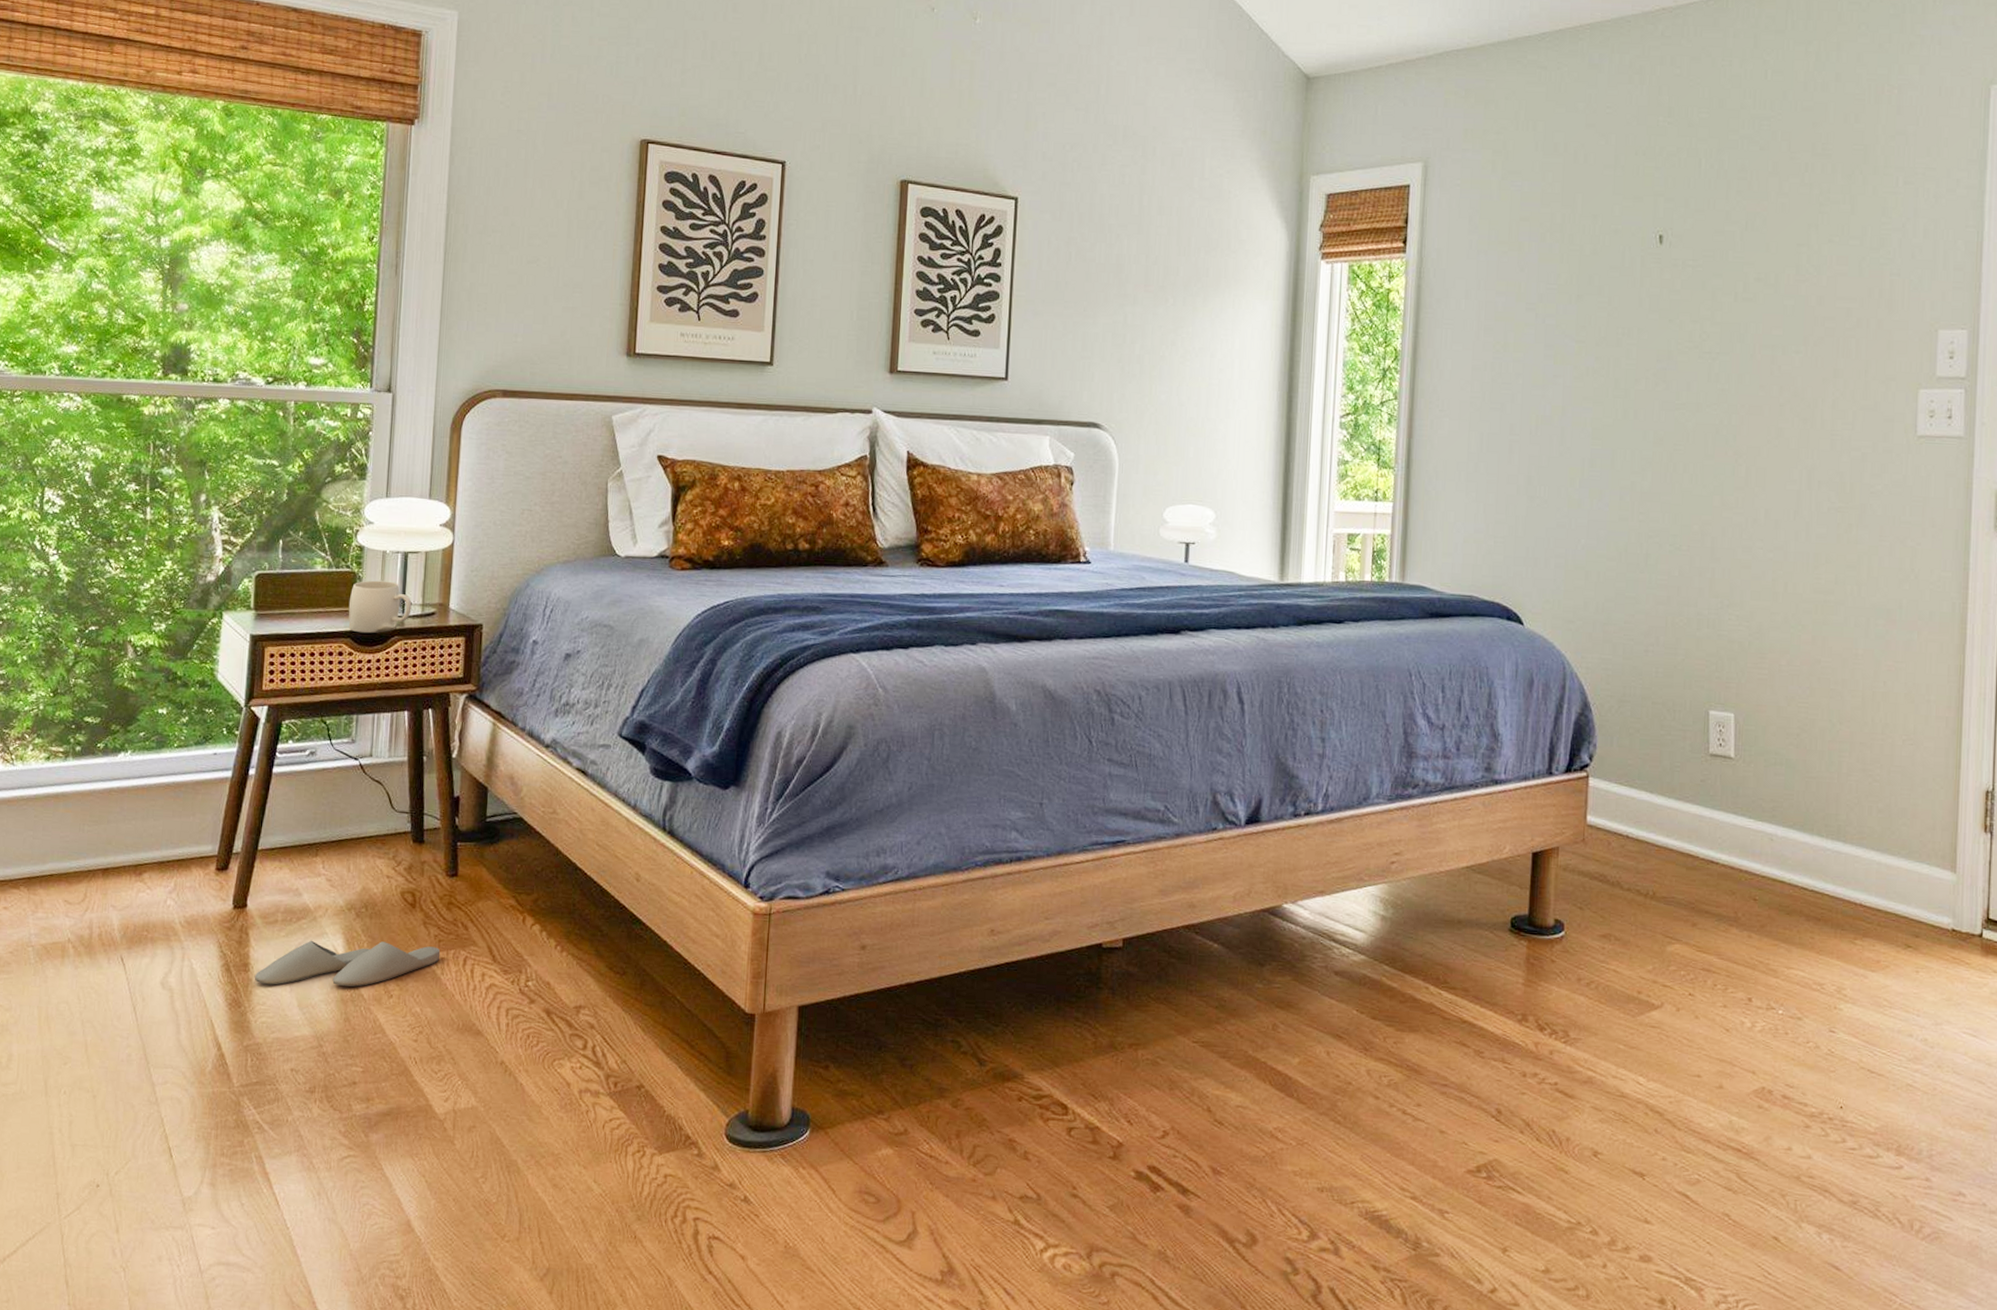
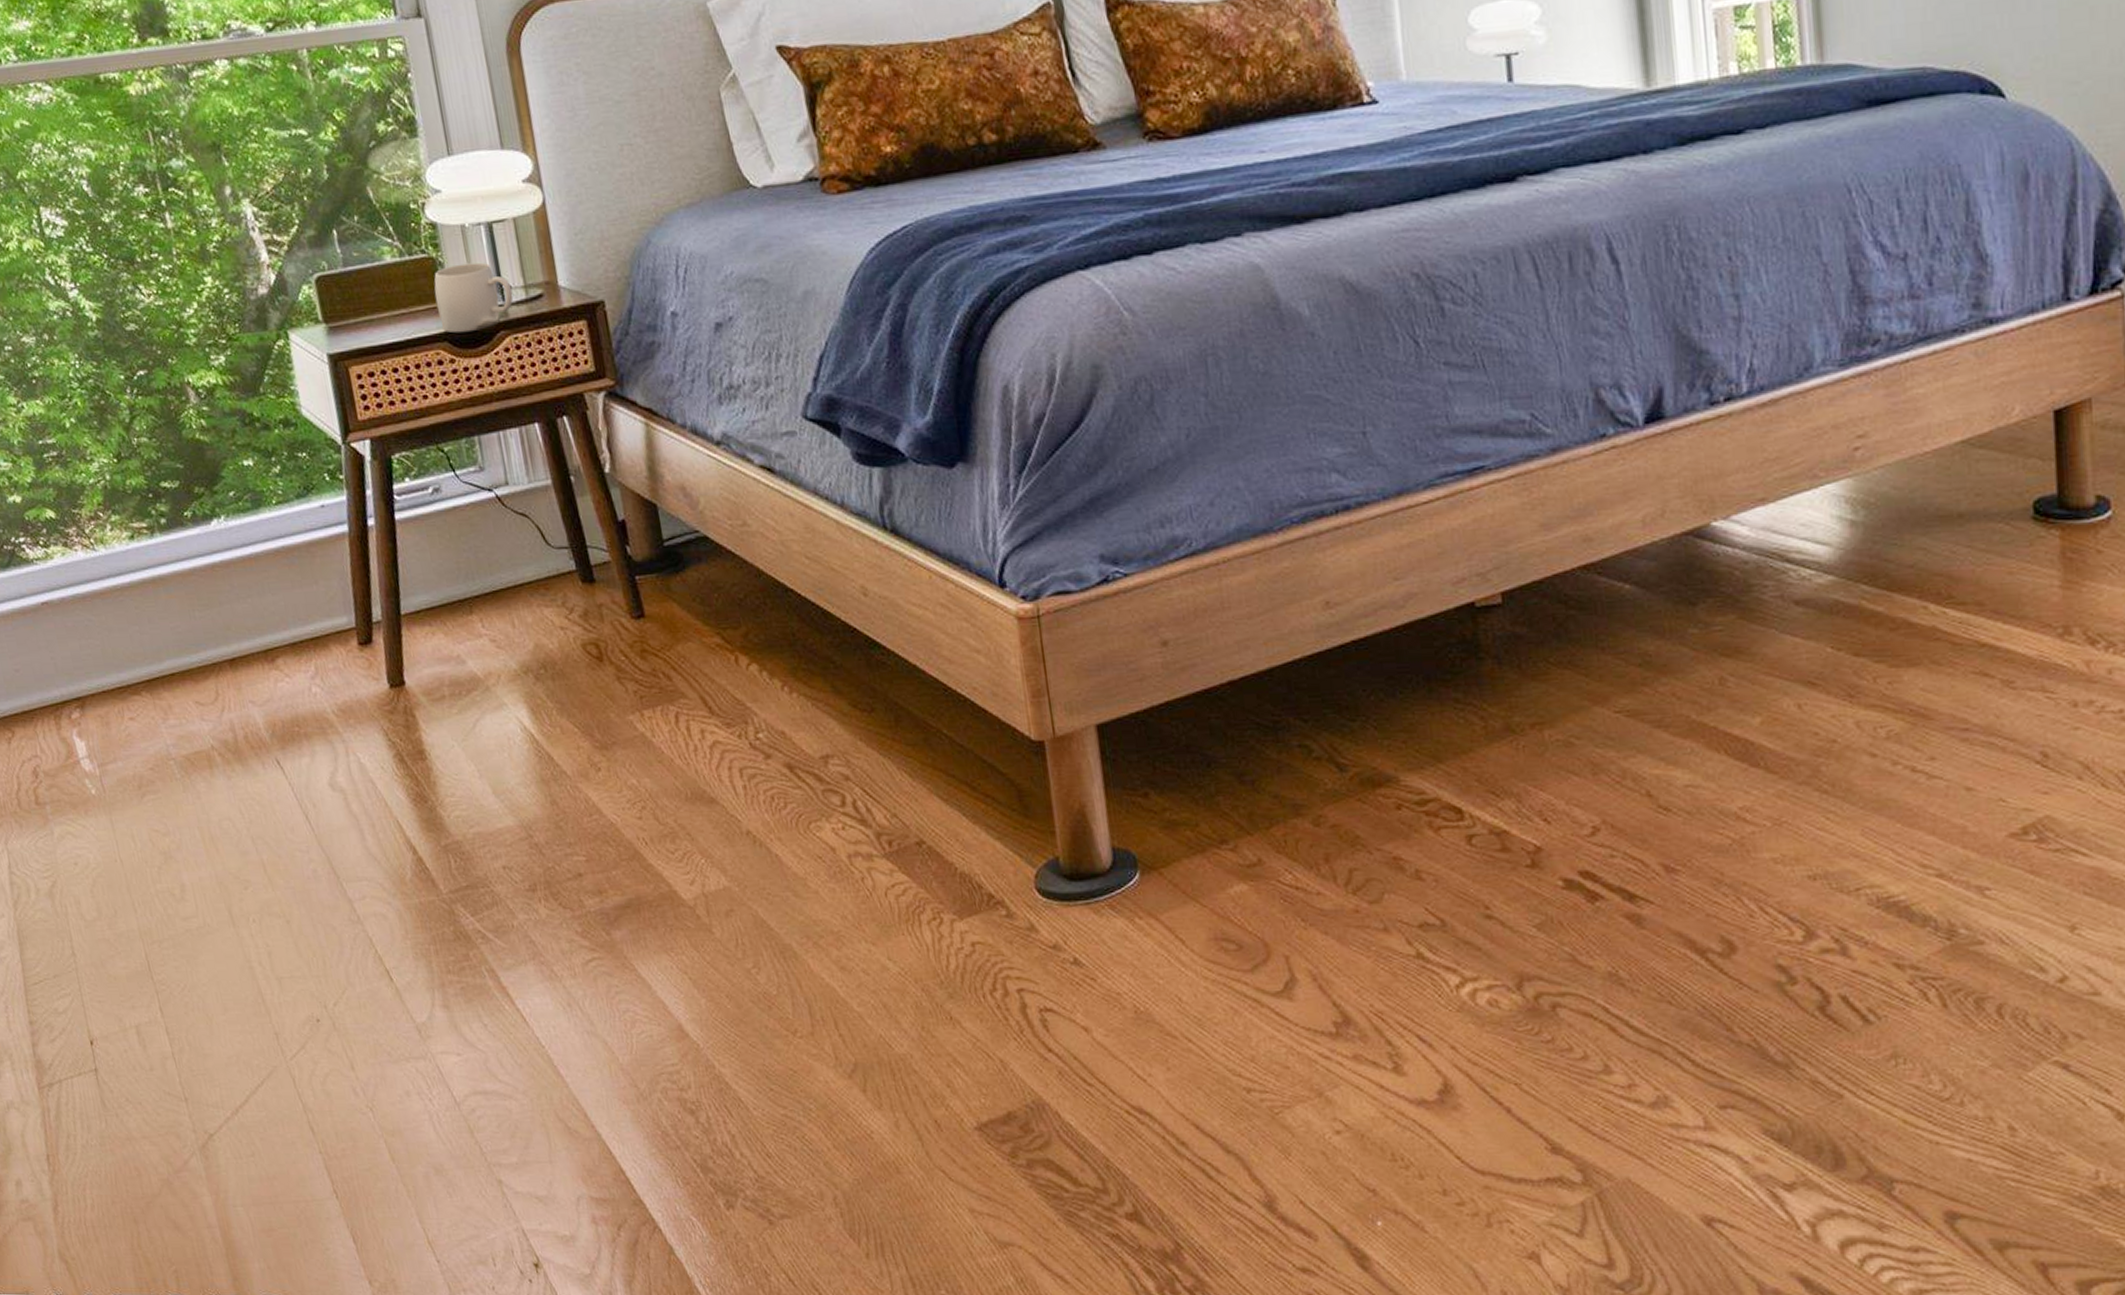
slippers: present [254,940,441,987] -> none [433,705,646,773]

